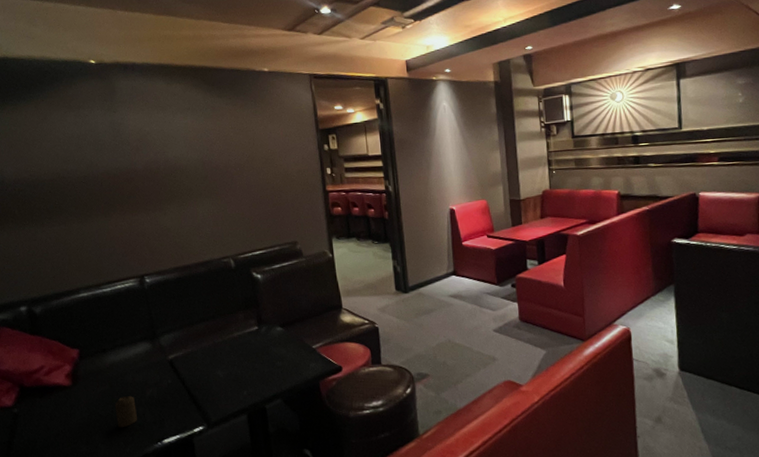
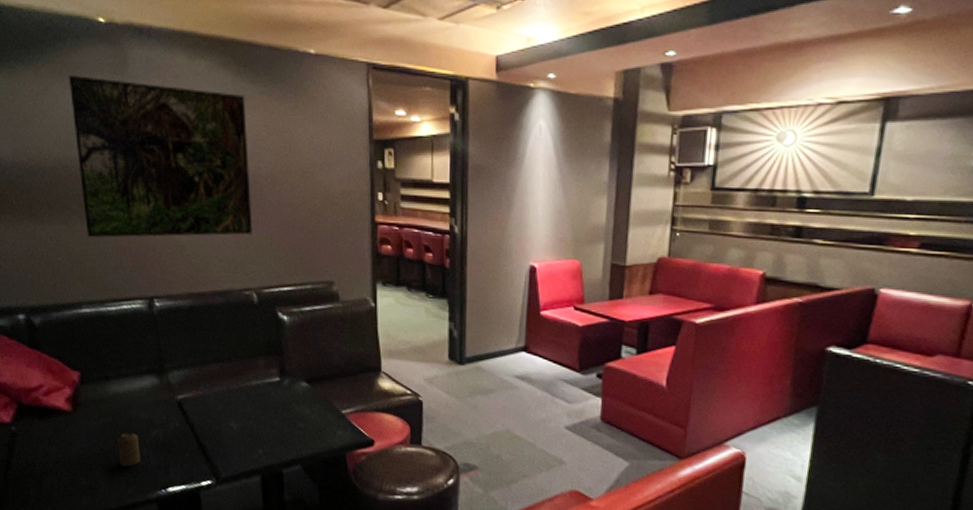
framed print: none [65,105,227,233] -> present [69,76,253,238]

